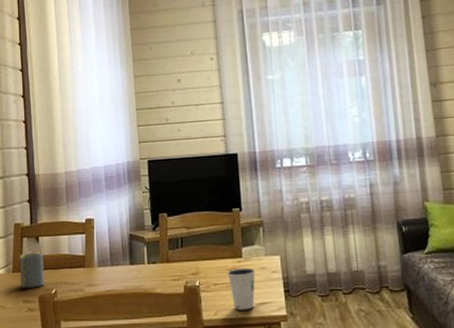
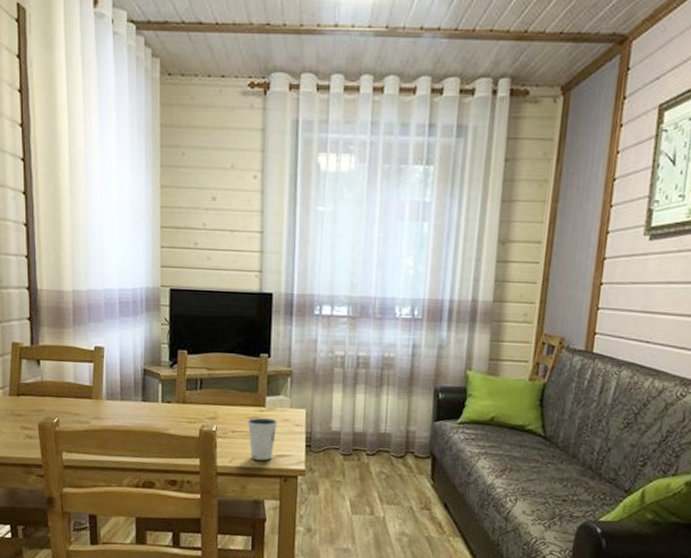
mug: present [19,252,44,288] -> none [17,376,45,415]

